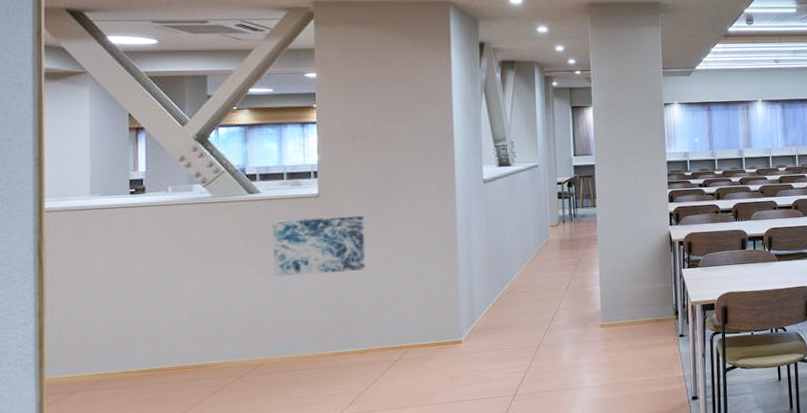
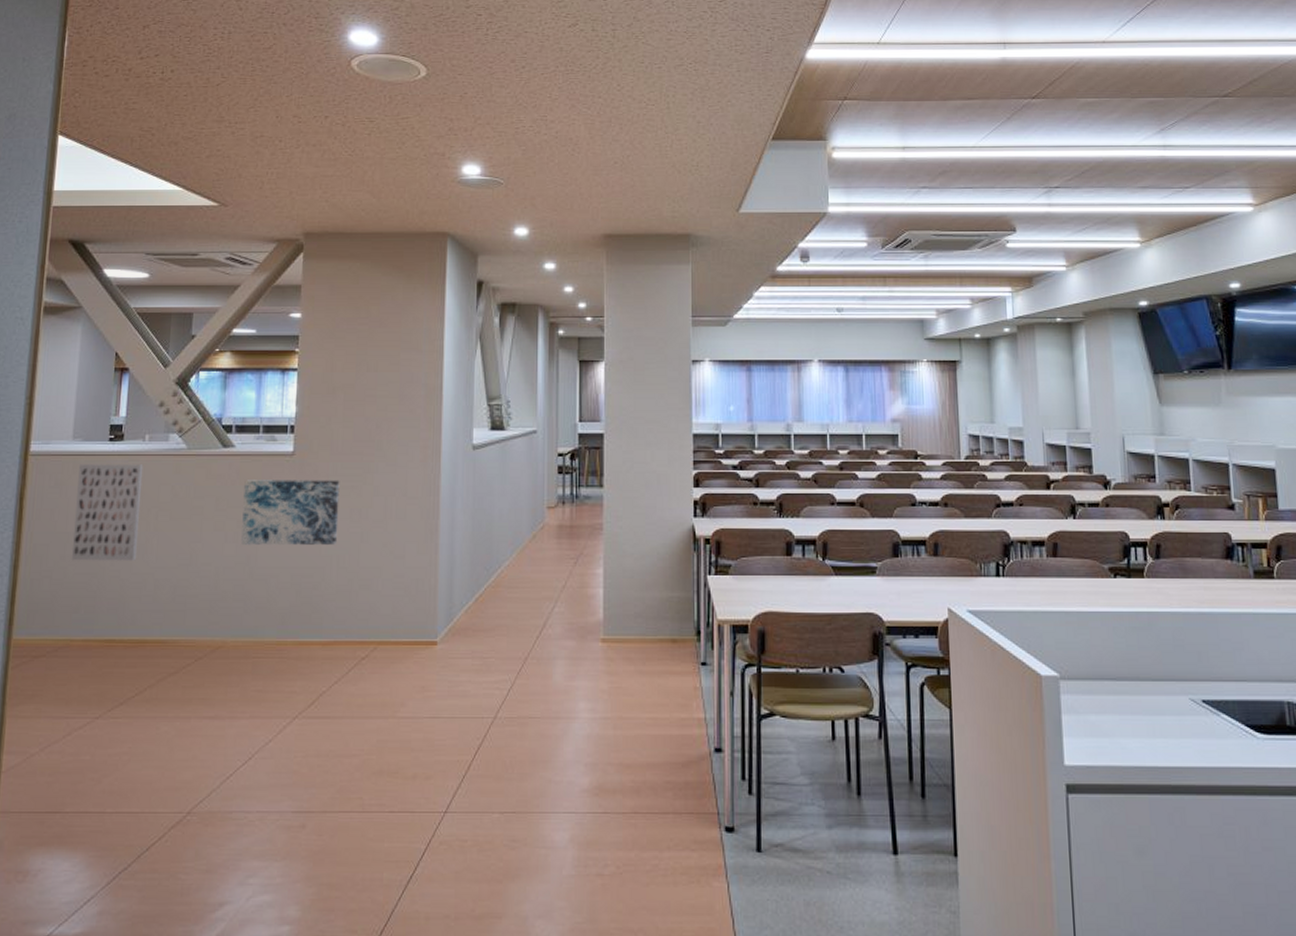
wall art: none [100,213,170,304] -> present [71,464,143,561]

